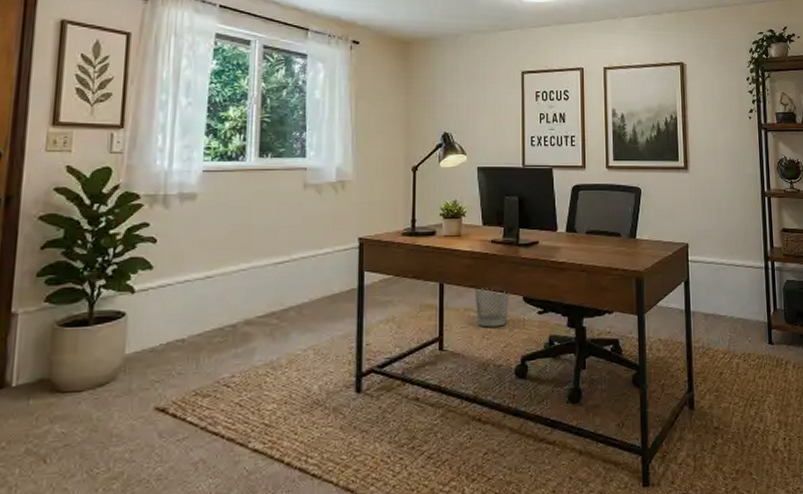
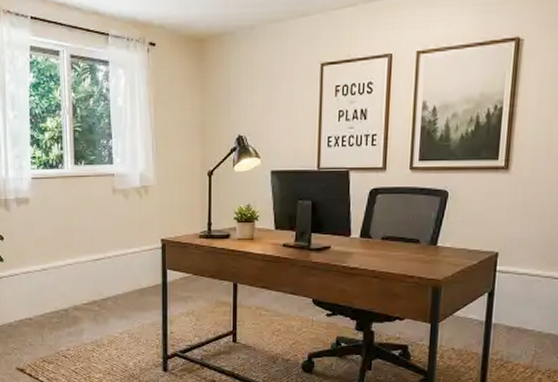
wastebasket: present [475,288,509,327] -> none [266,289,299,325]

